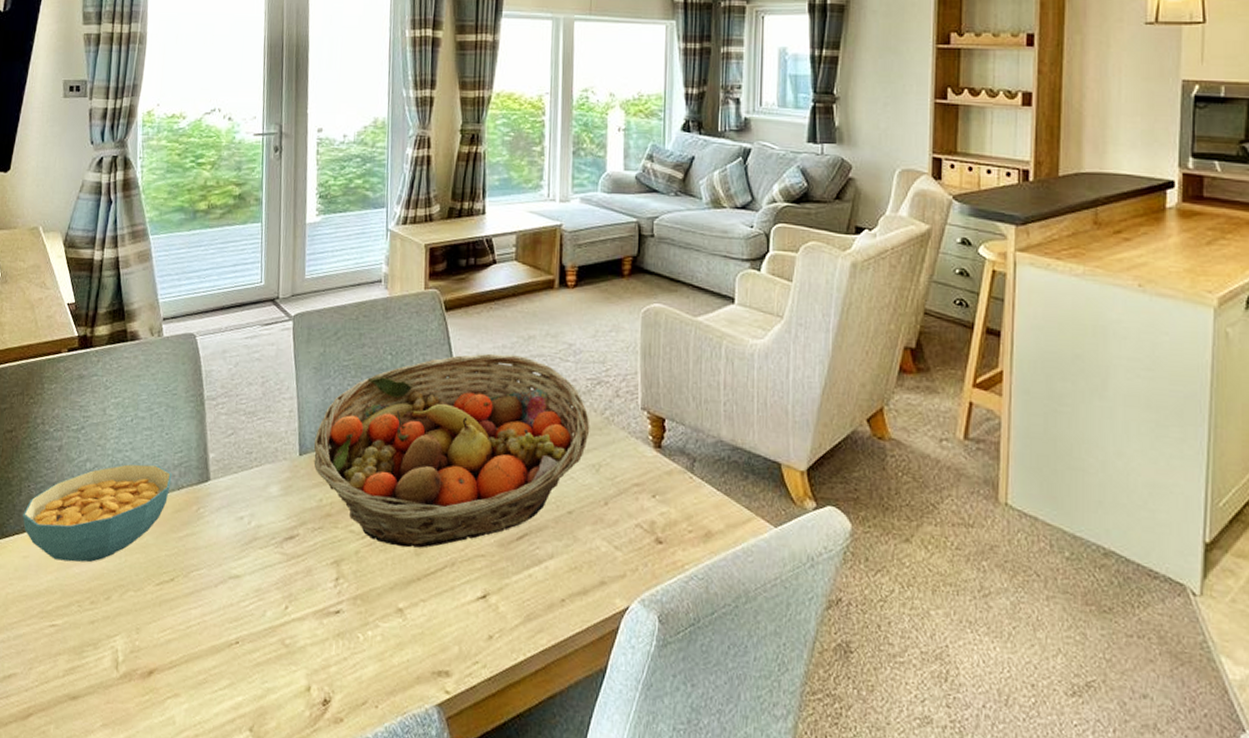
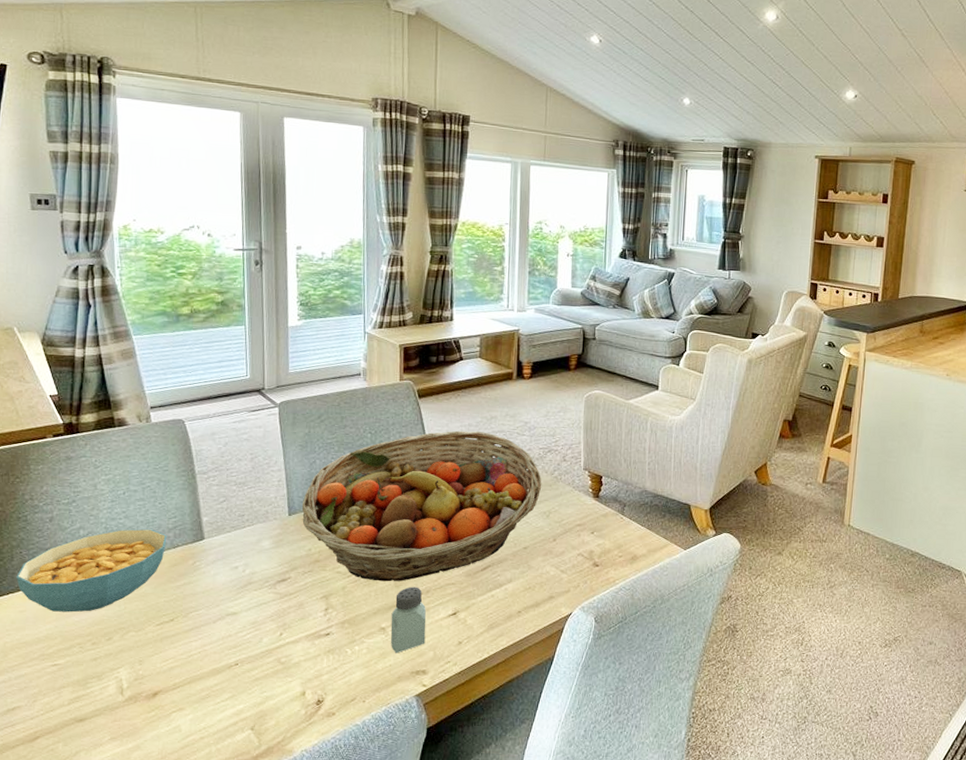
saltshaker: none [409,556,451,645] -> present [390,586,426,653]

